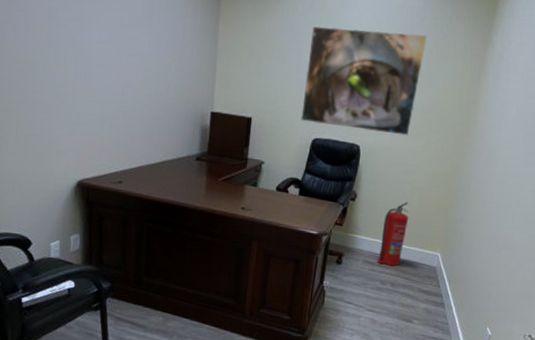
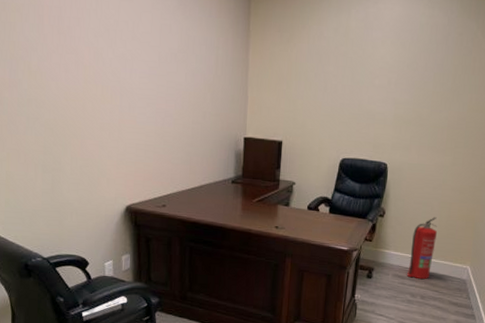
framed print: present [301,26,427,136] -> none [329,49,452,152]

